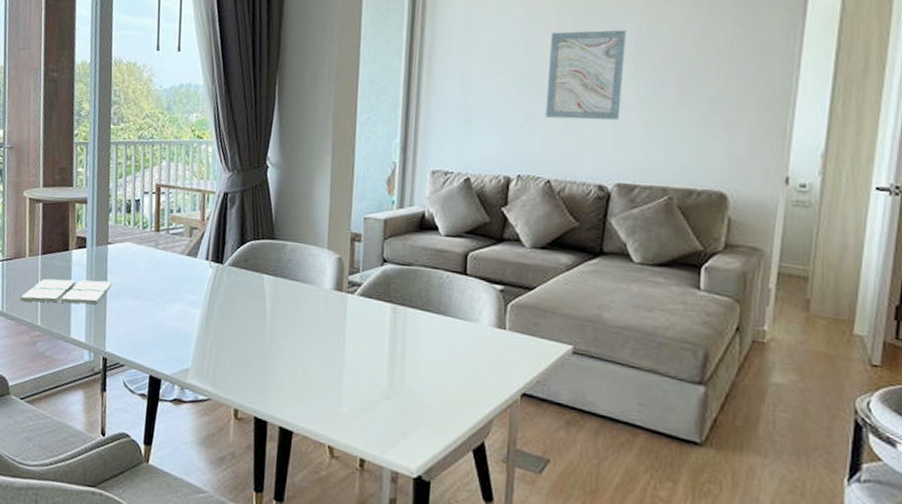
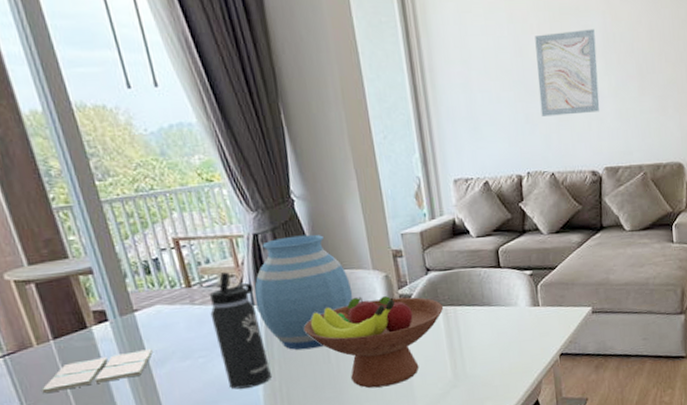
thermos bottle: none [166,223,212,342] -> present [209,272,271,389]
vase: none [209,200,303,318] -> present [254,234,353,351]
fruit bowl: none [246,274,394,378] -> present [303,296,444,388]

